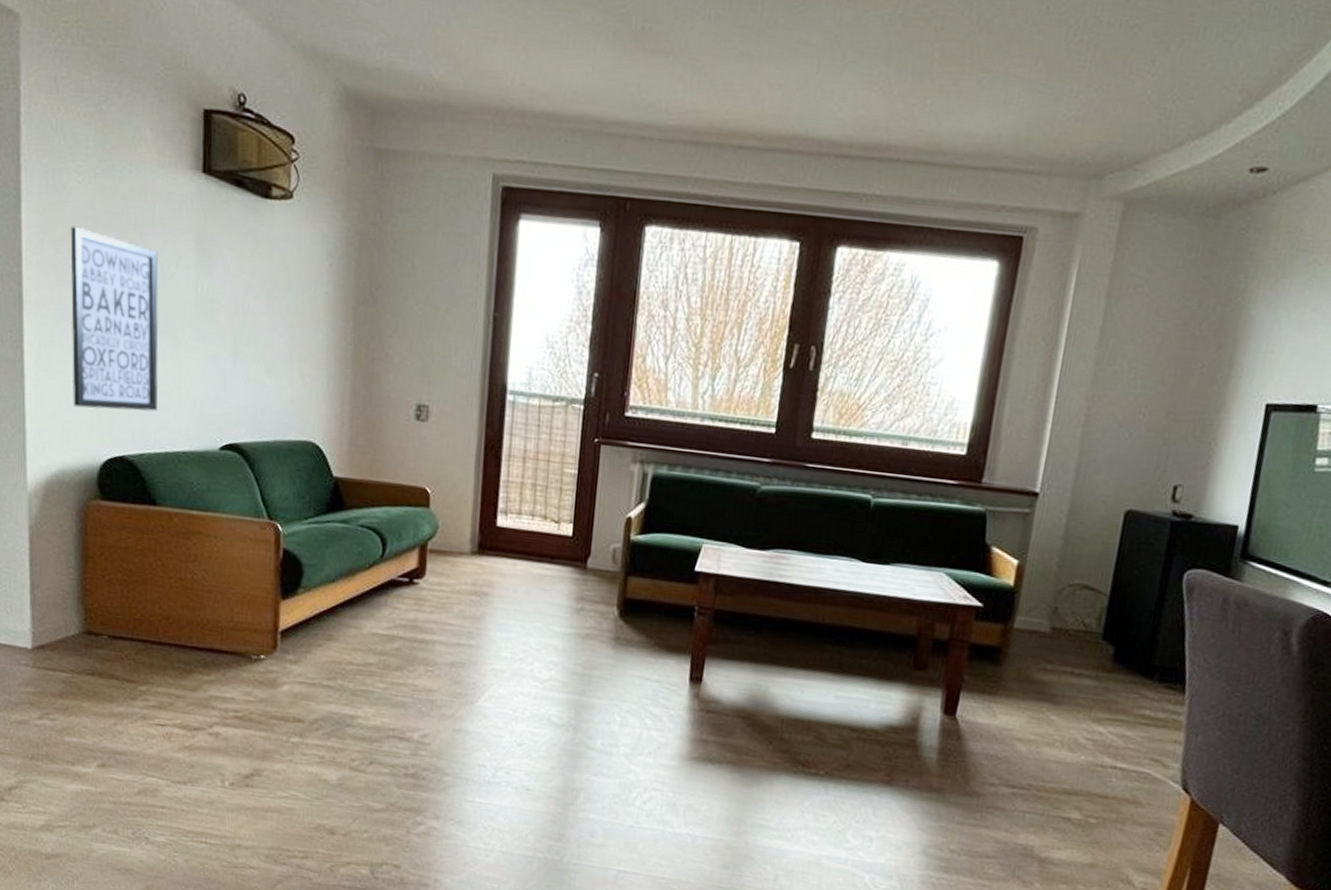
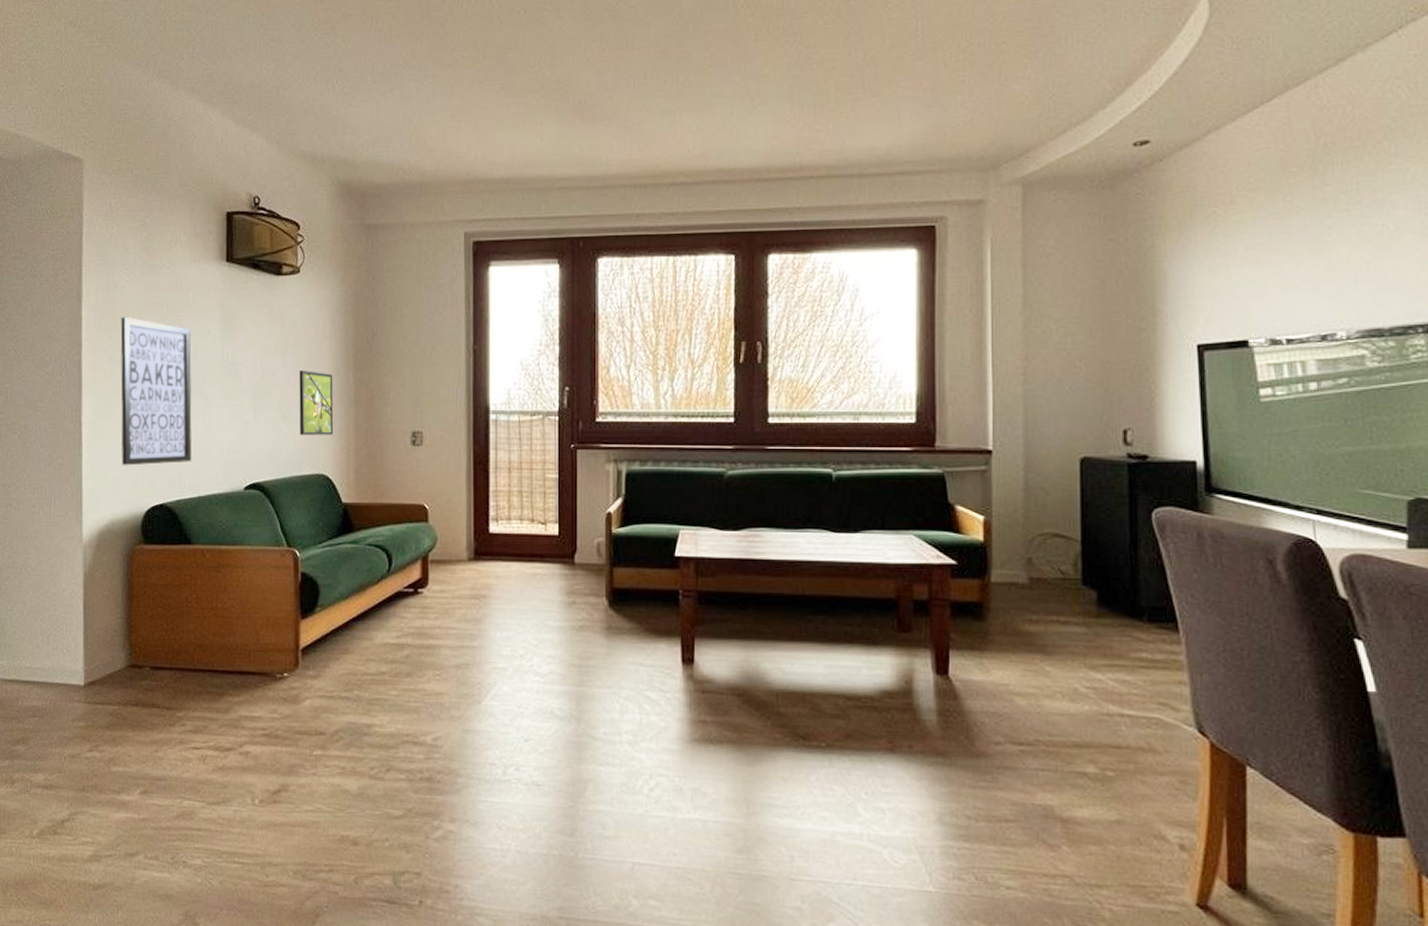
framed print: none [286,318,328,398] -> present [299,371,334,435]

